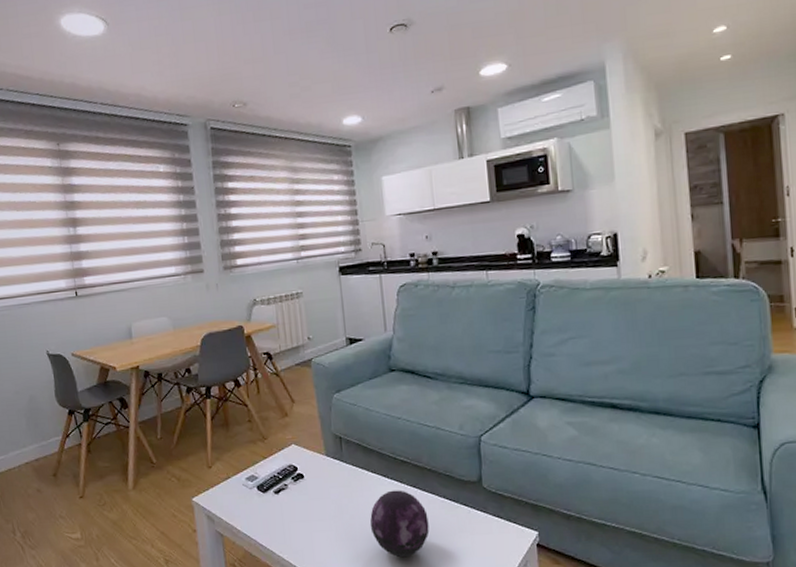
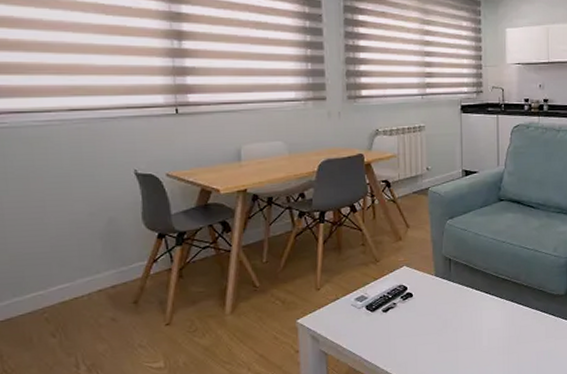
decorative orb: present [370,490,429,557] -> none [470,304,522,362]

